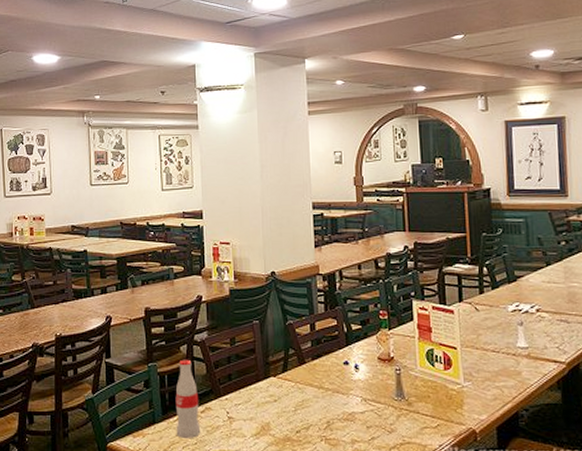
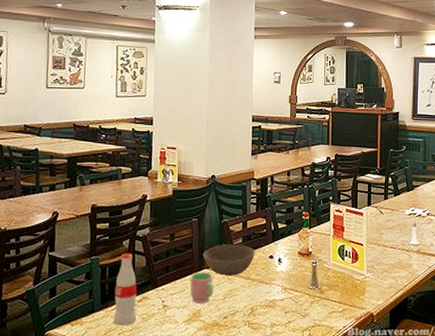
cup: none [255,380,283,415] -> present [190,272,214,303]
bowl: none [268,348,327,385] -> present [203,244,255,276]

